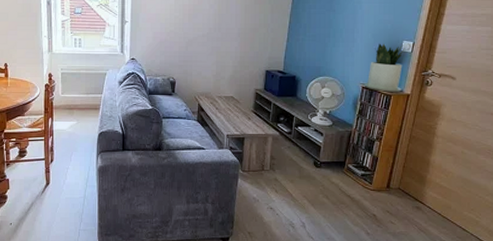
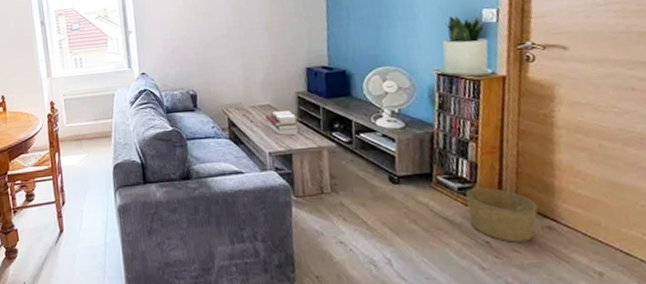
books: none [229,102,252,123] -> present [265,110,299,136]
basket: none [366,172,413,218] -> present [465,183,539,244]

